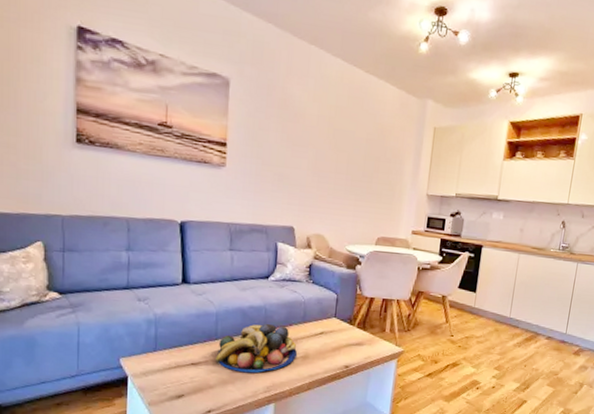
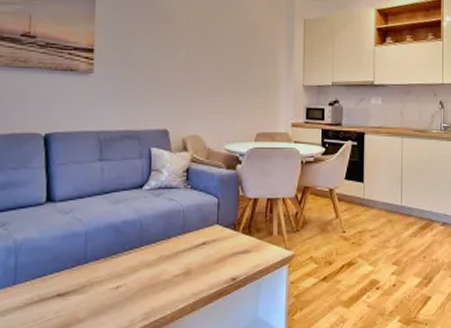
fruit bowl: present [215,323,297,374] -> none [85,238,177,299]

